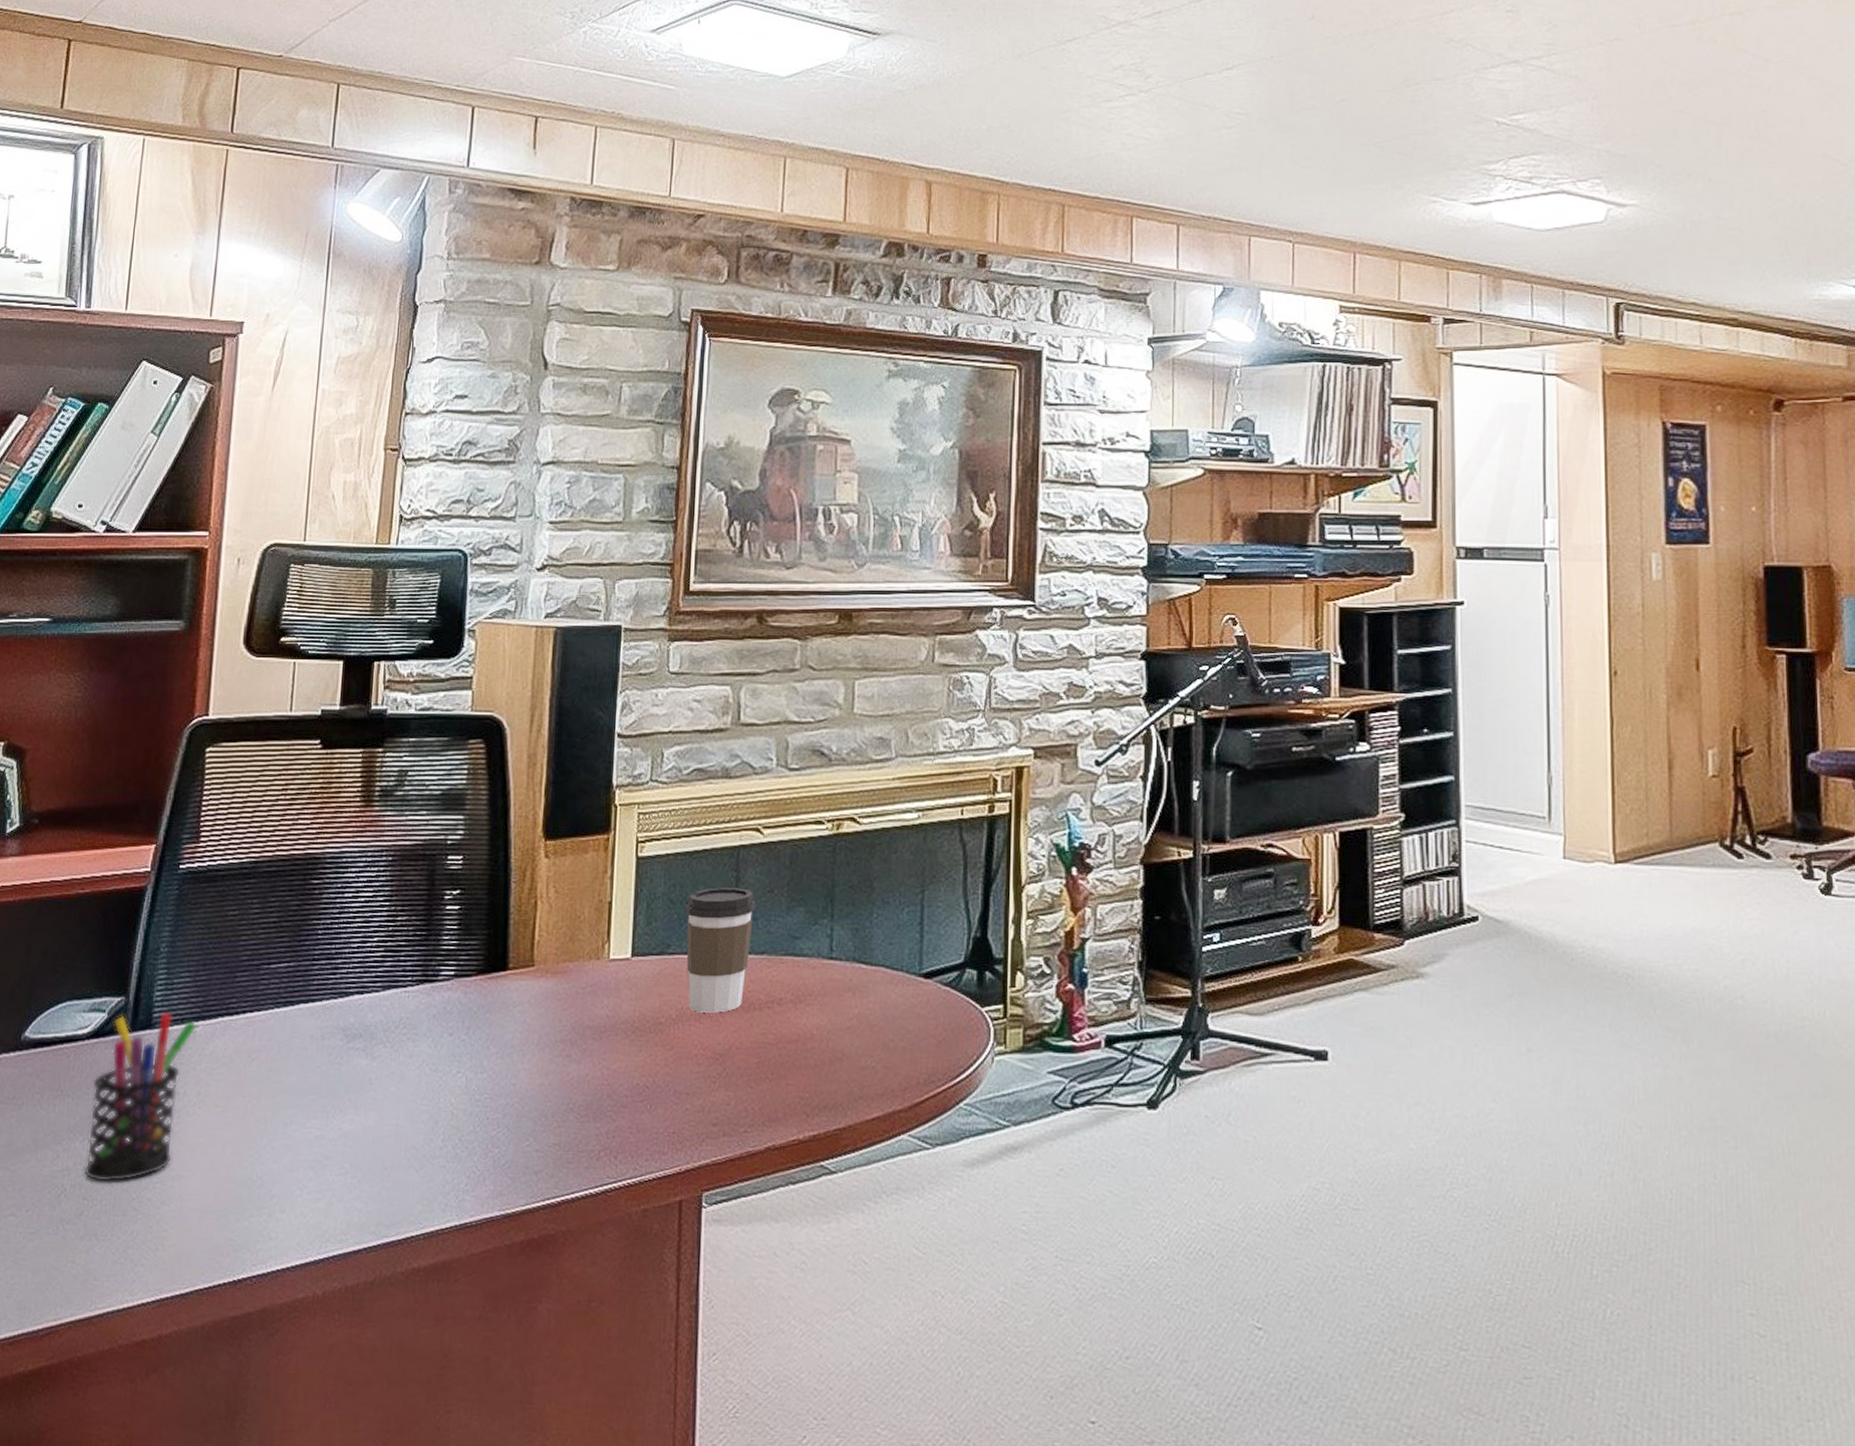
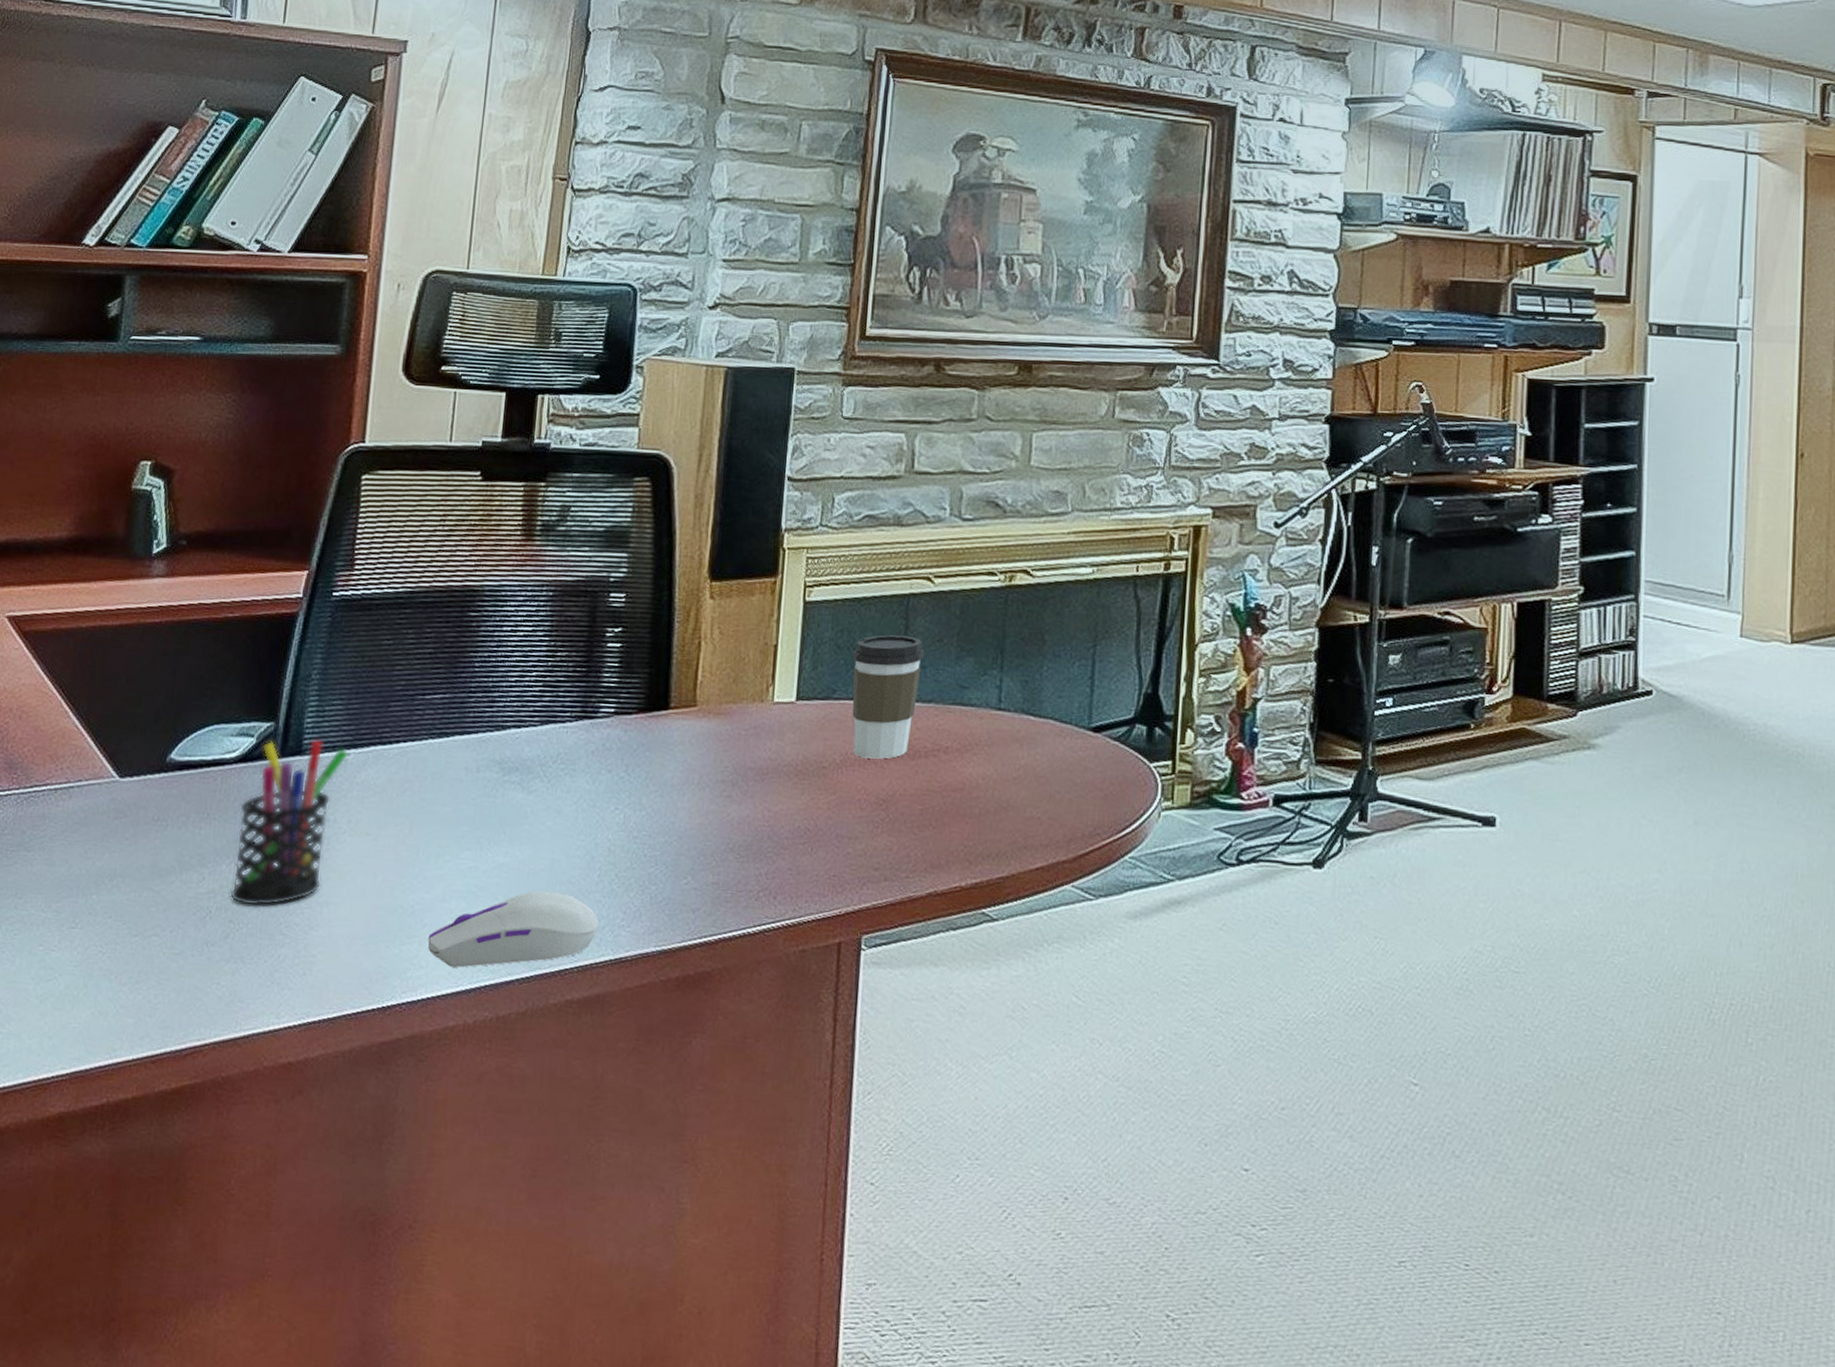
computer mouse: none [276,1158,444,1238] -> present [427,891,599,968]

